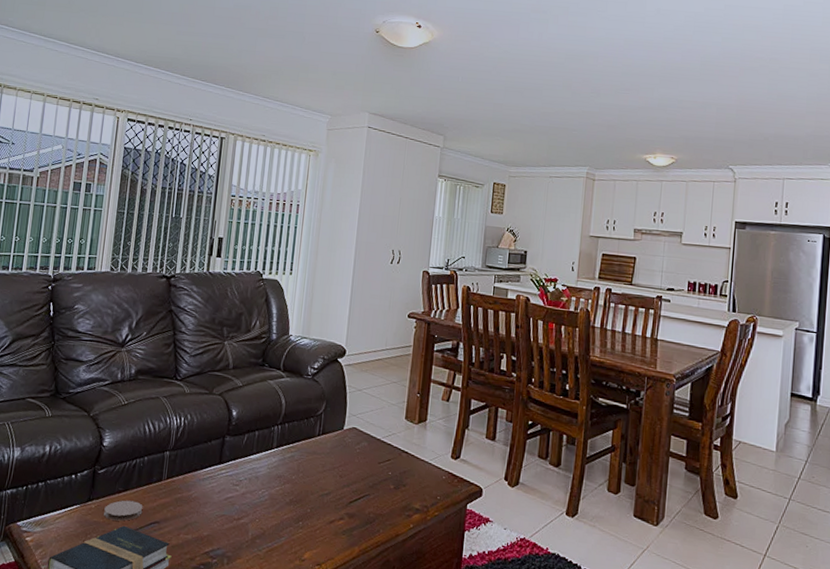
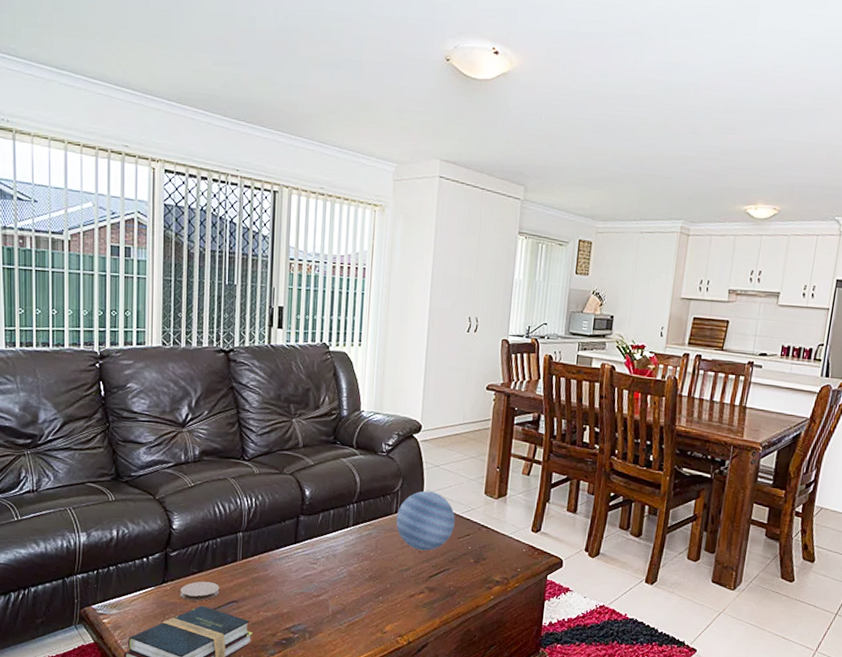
decorative ball: none [318,414,376,475] -> present [396,491,455,551]

